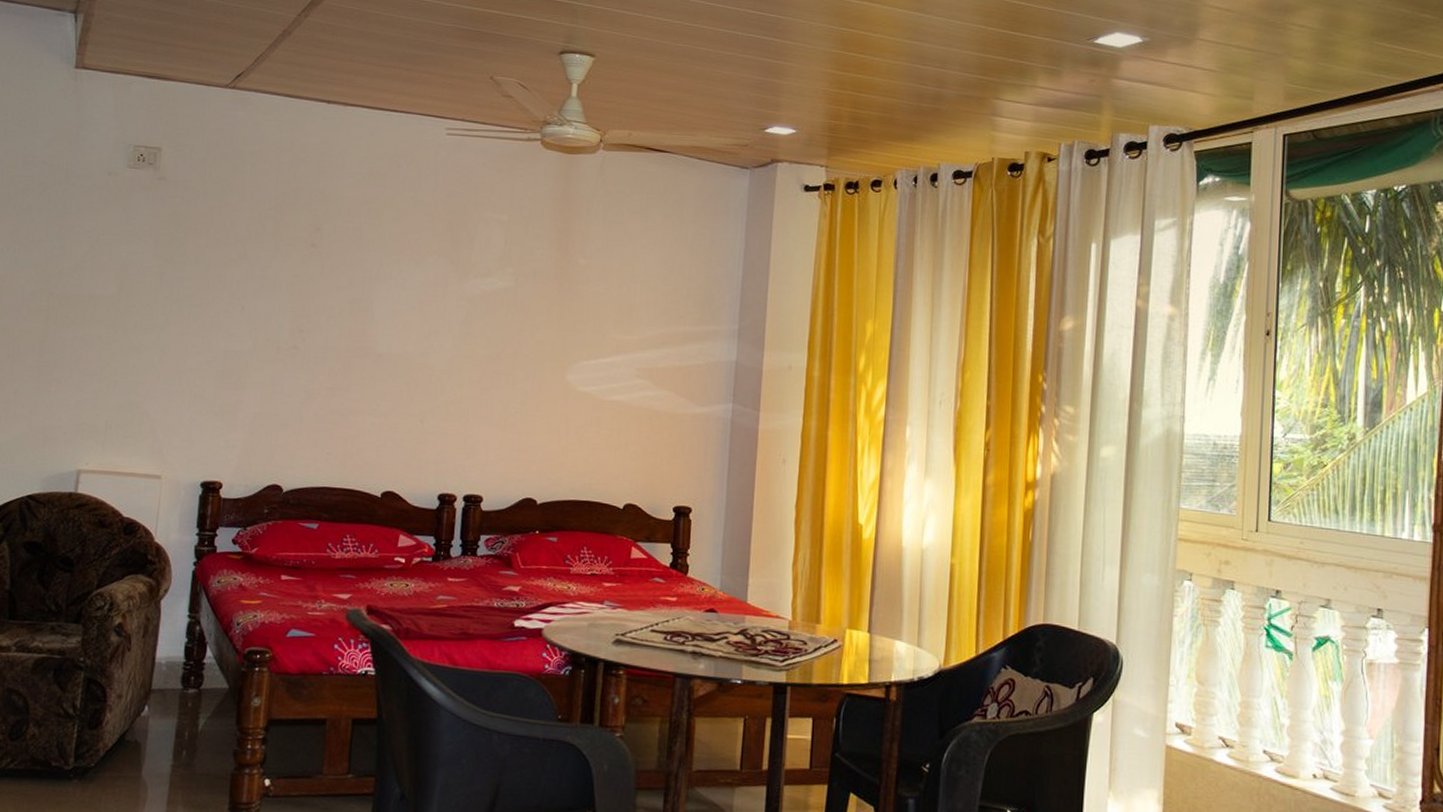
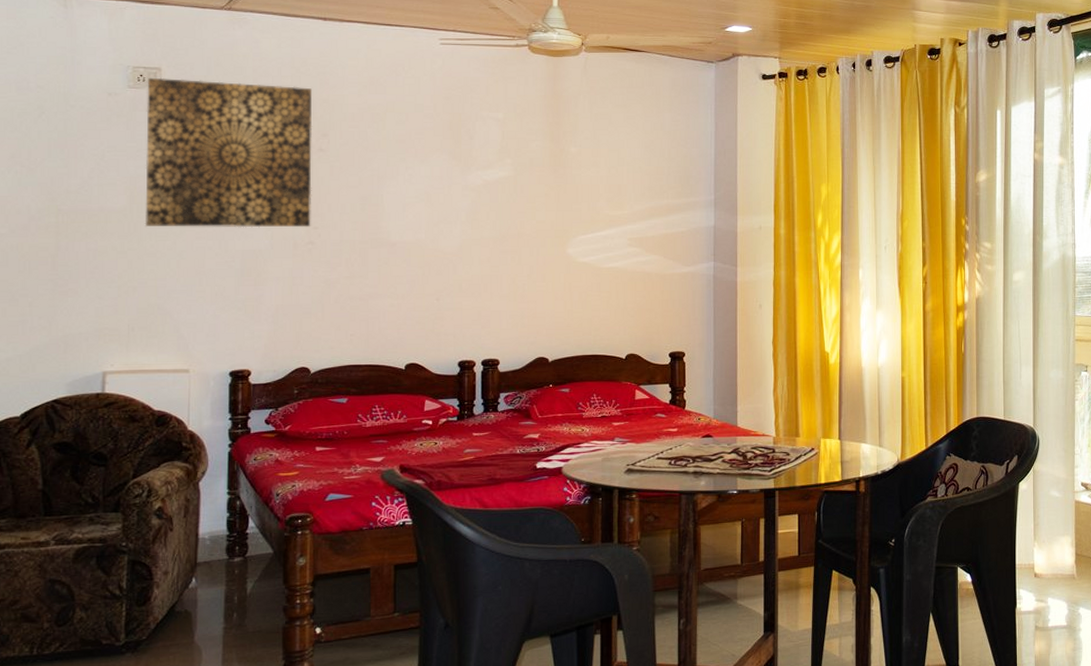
wall art: none [131,157,310,330] -> present [144,77,313,228]

